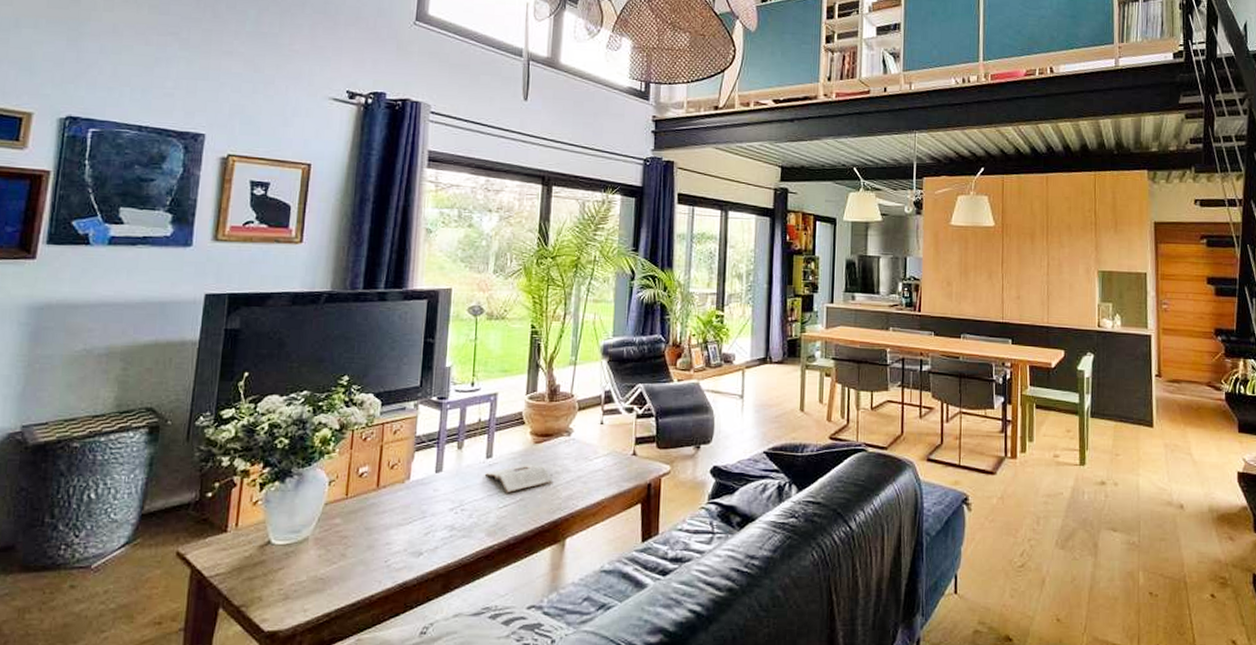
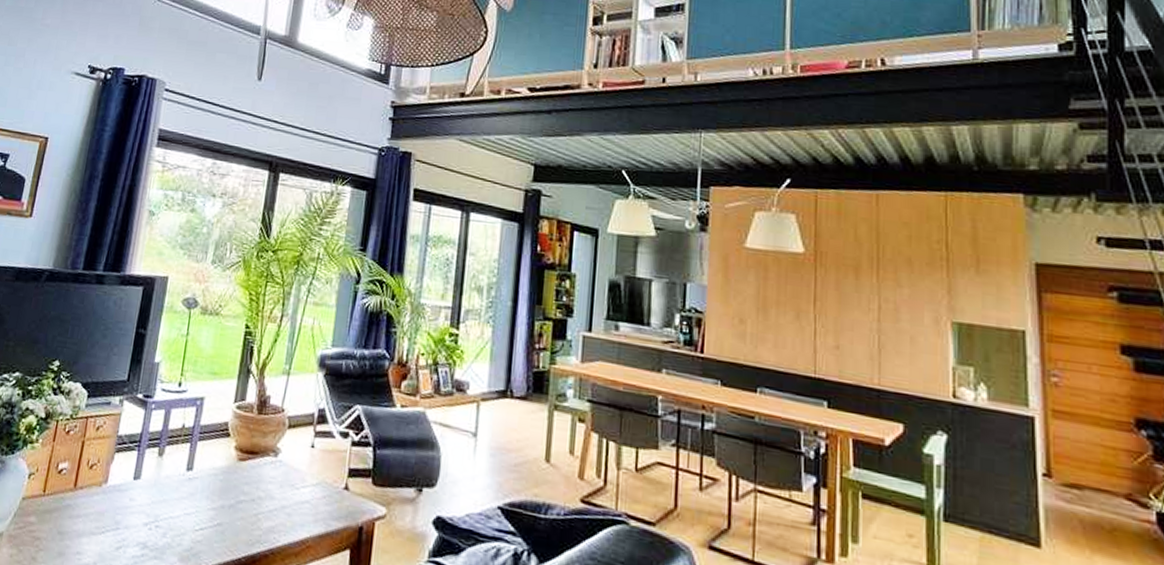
magazine: present [485,463,552,493] -> none [184,483,254,514]

